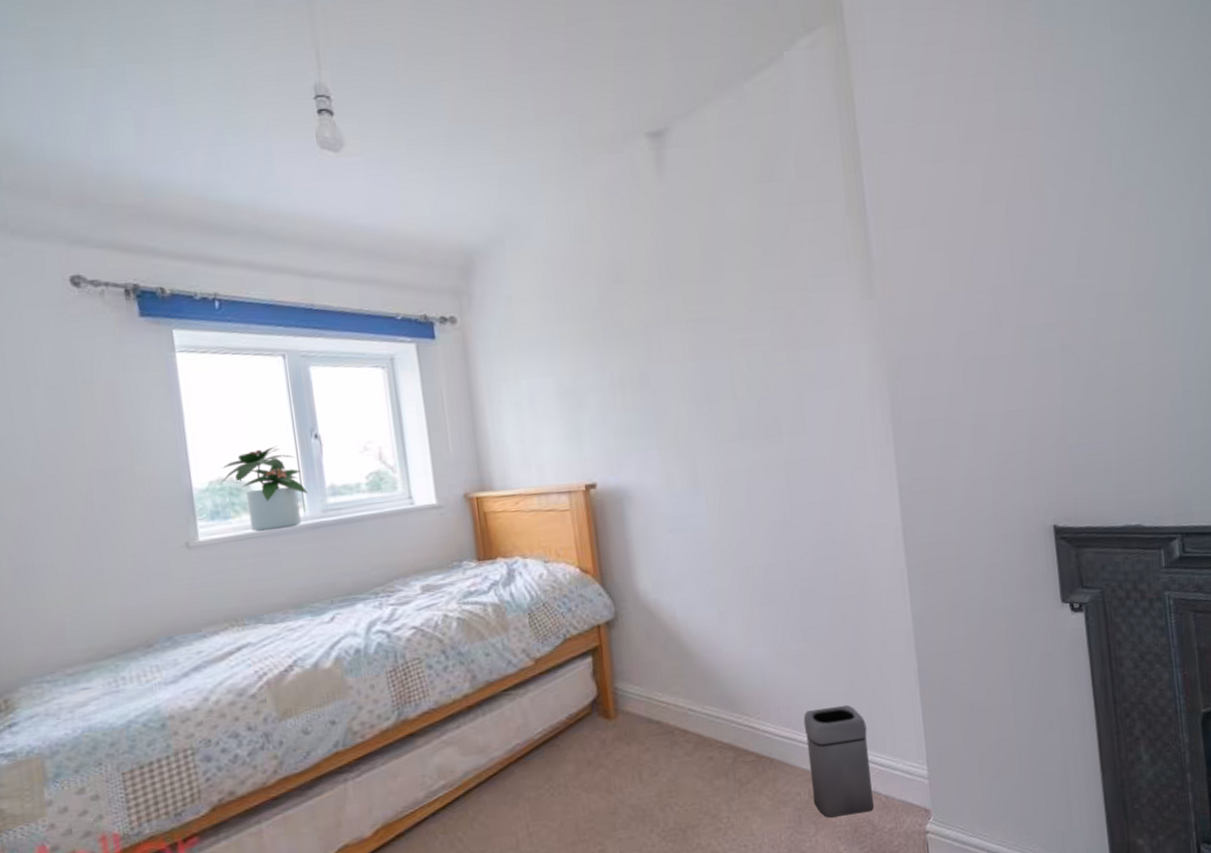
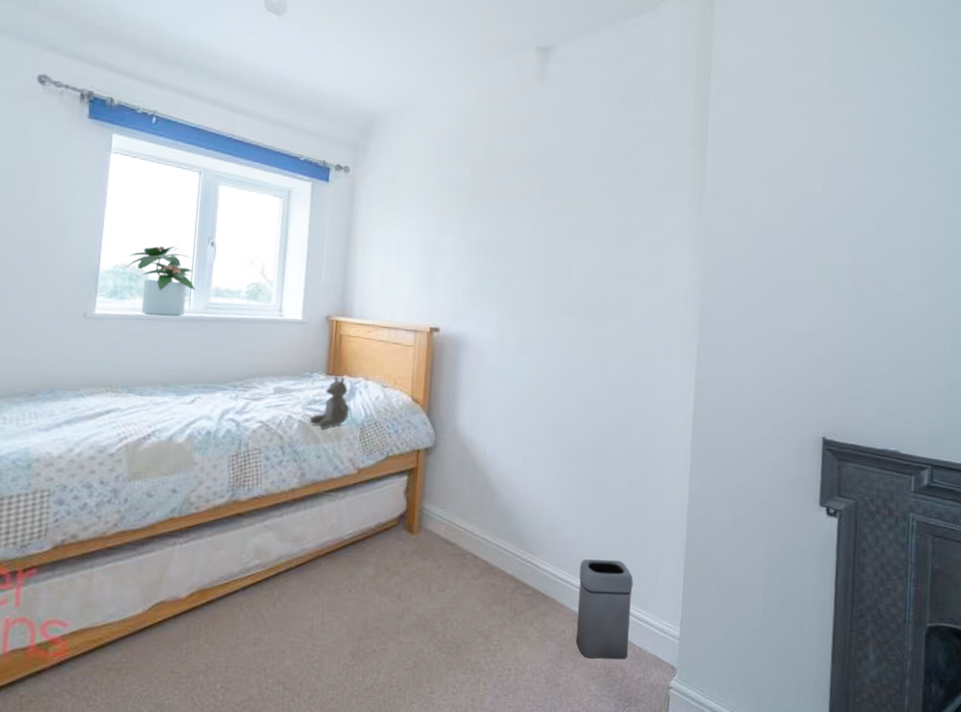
teddy bear: none [468,559,512,622] -> present [309,375,350,428]

